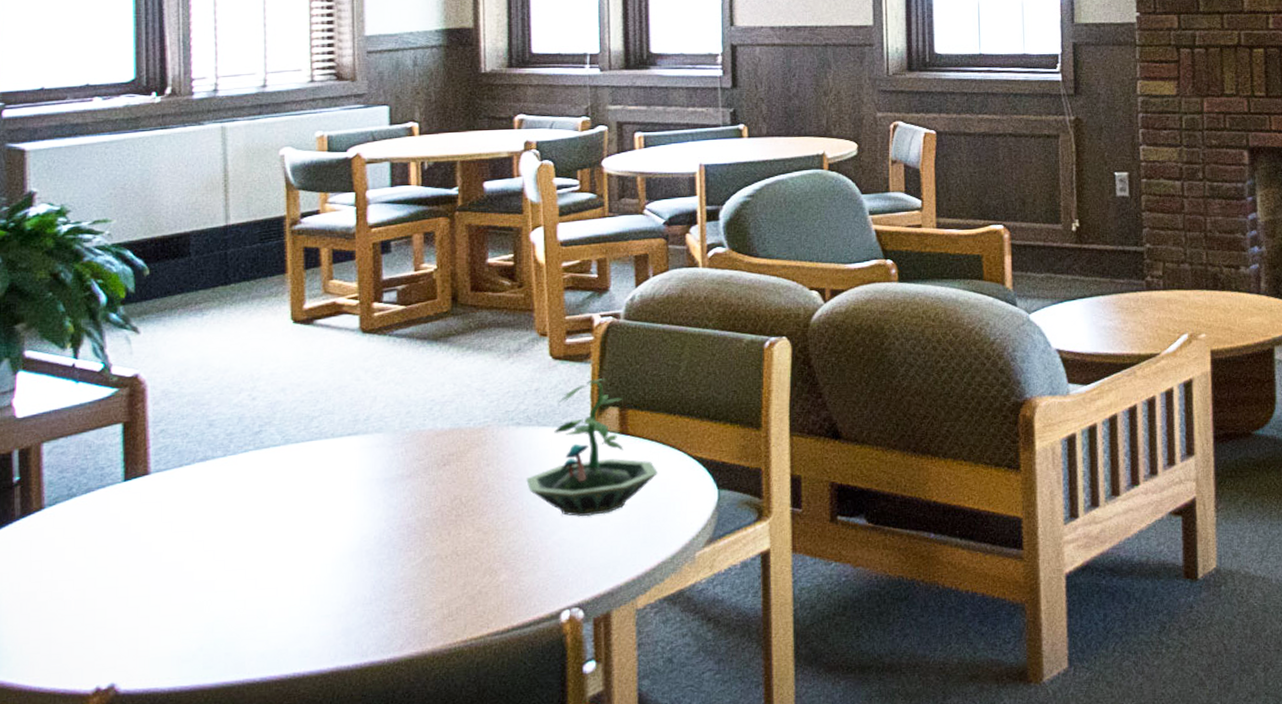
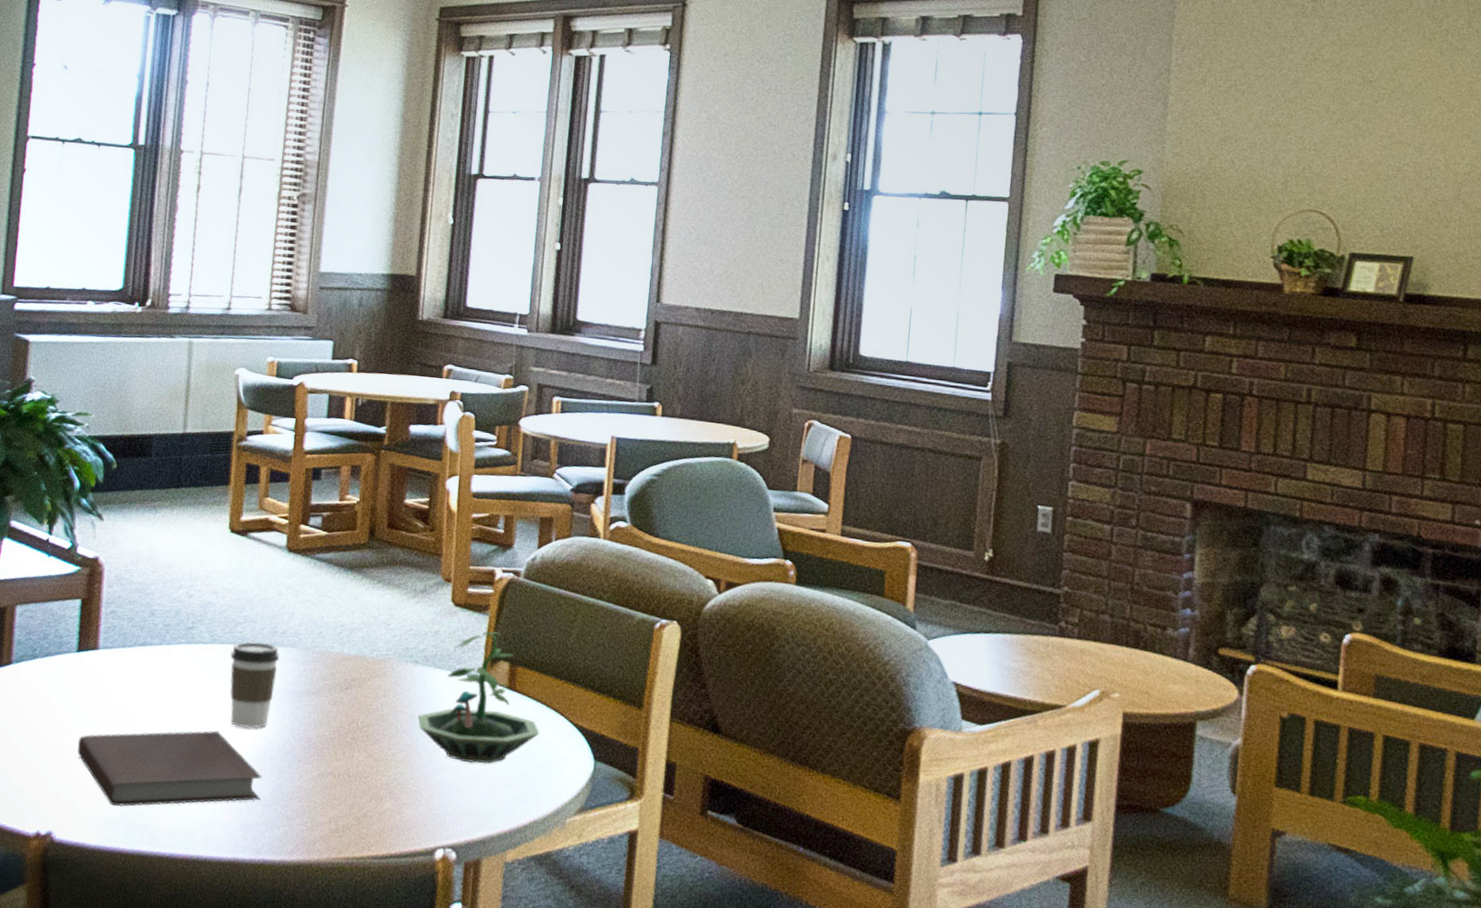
notebook: none [137,536,360,641] -> present [77,730,262,807]
coffee cup: none [308,434,364,528] -> present [229,641,279,729]

